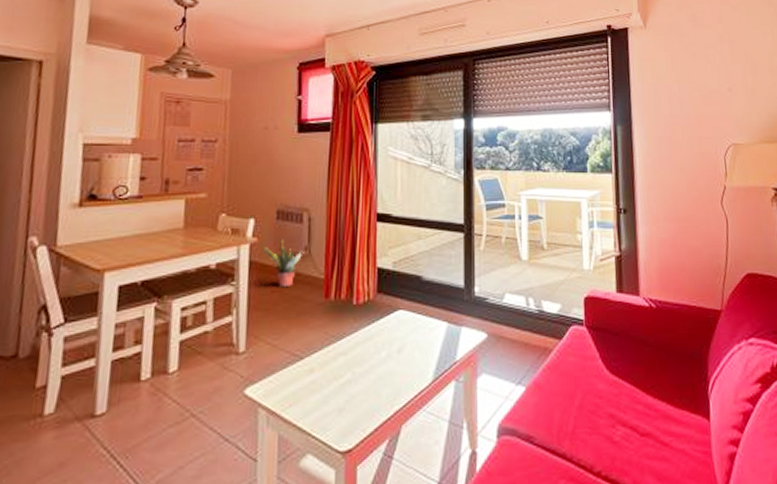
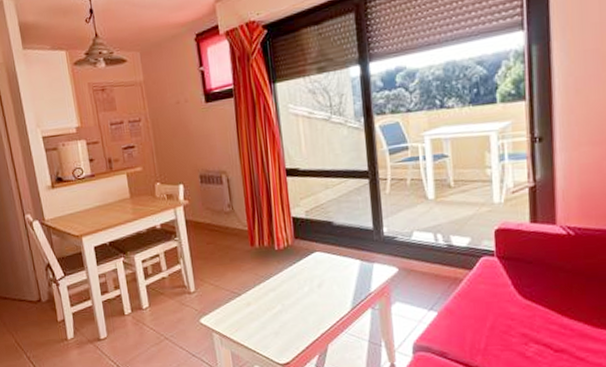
potted plant: present [263,238,304,286] -> none [194,198,228,239]

